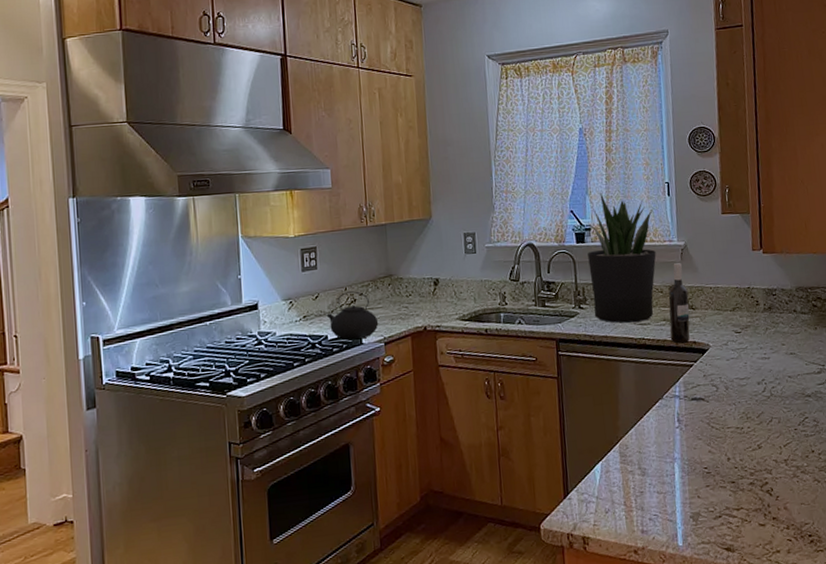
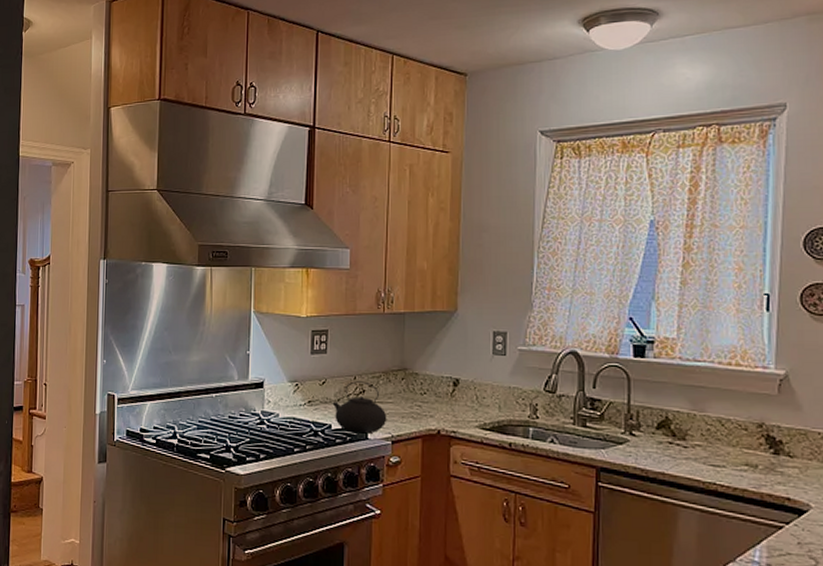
planter: present [587,192,656,323] -> none [647,298,744,462]
wine bottle: present [668,262,690,344] -> none [753,395,785,498]

